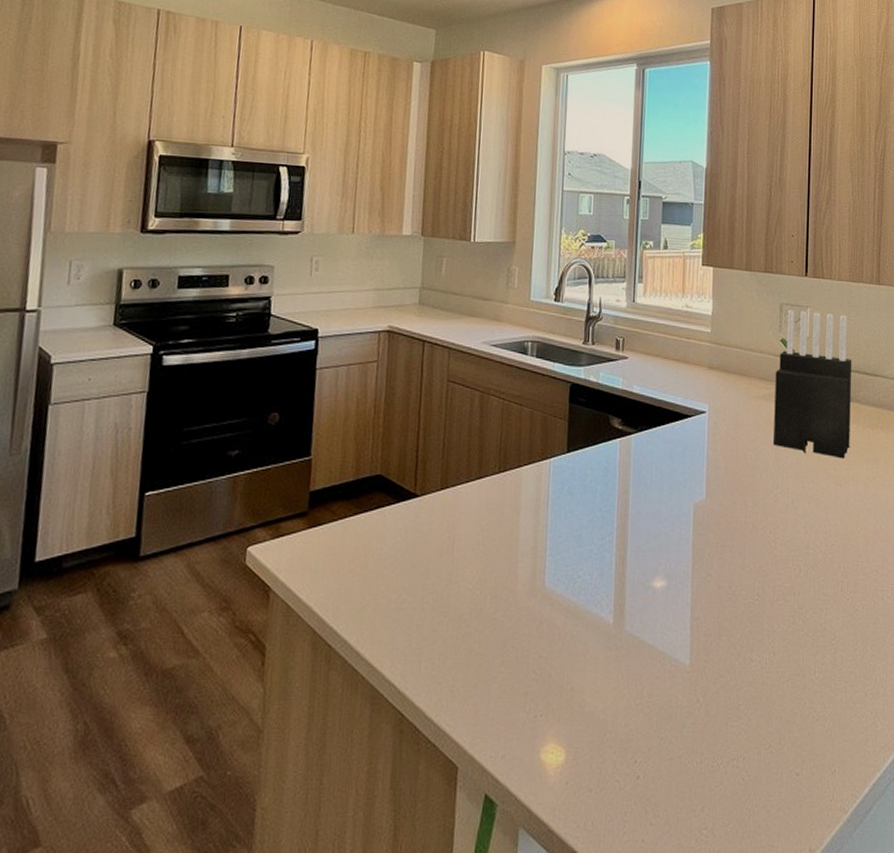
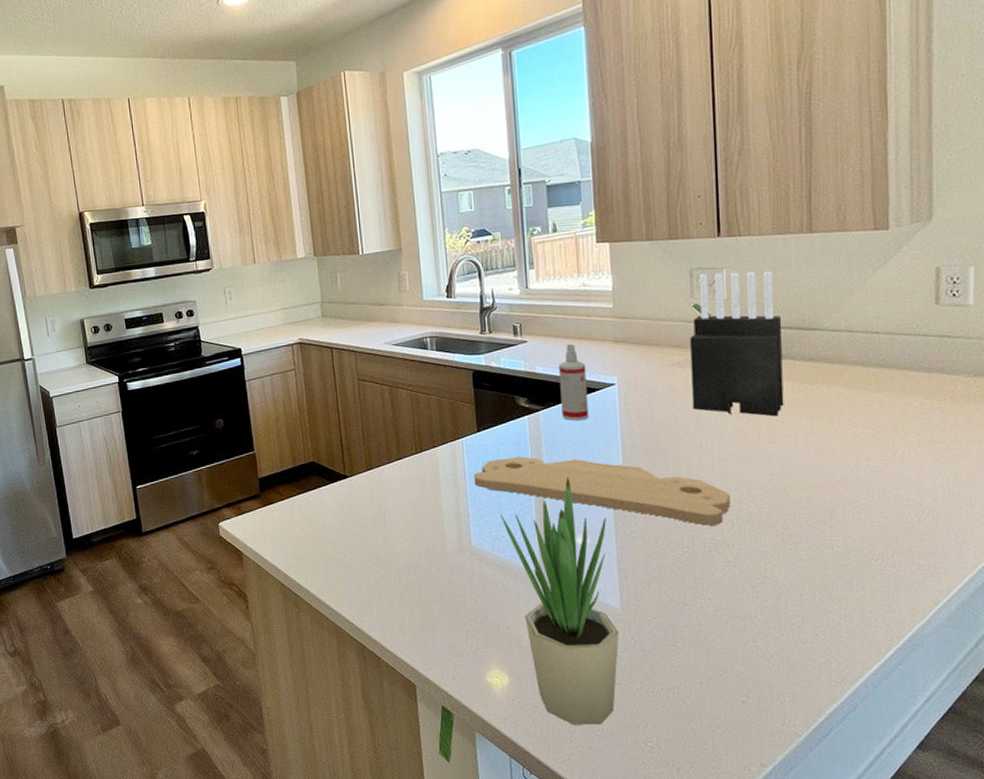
cutting board: none [556,484,799,571] -> present [474,456,731,526]
potted plant: none [579,510,686,812] -> present [501,477,620,725]
spray bottle: none [653,364,681,449] -> present [559,343,589,421]

